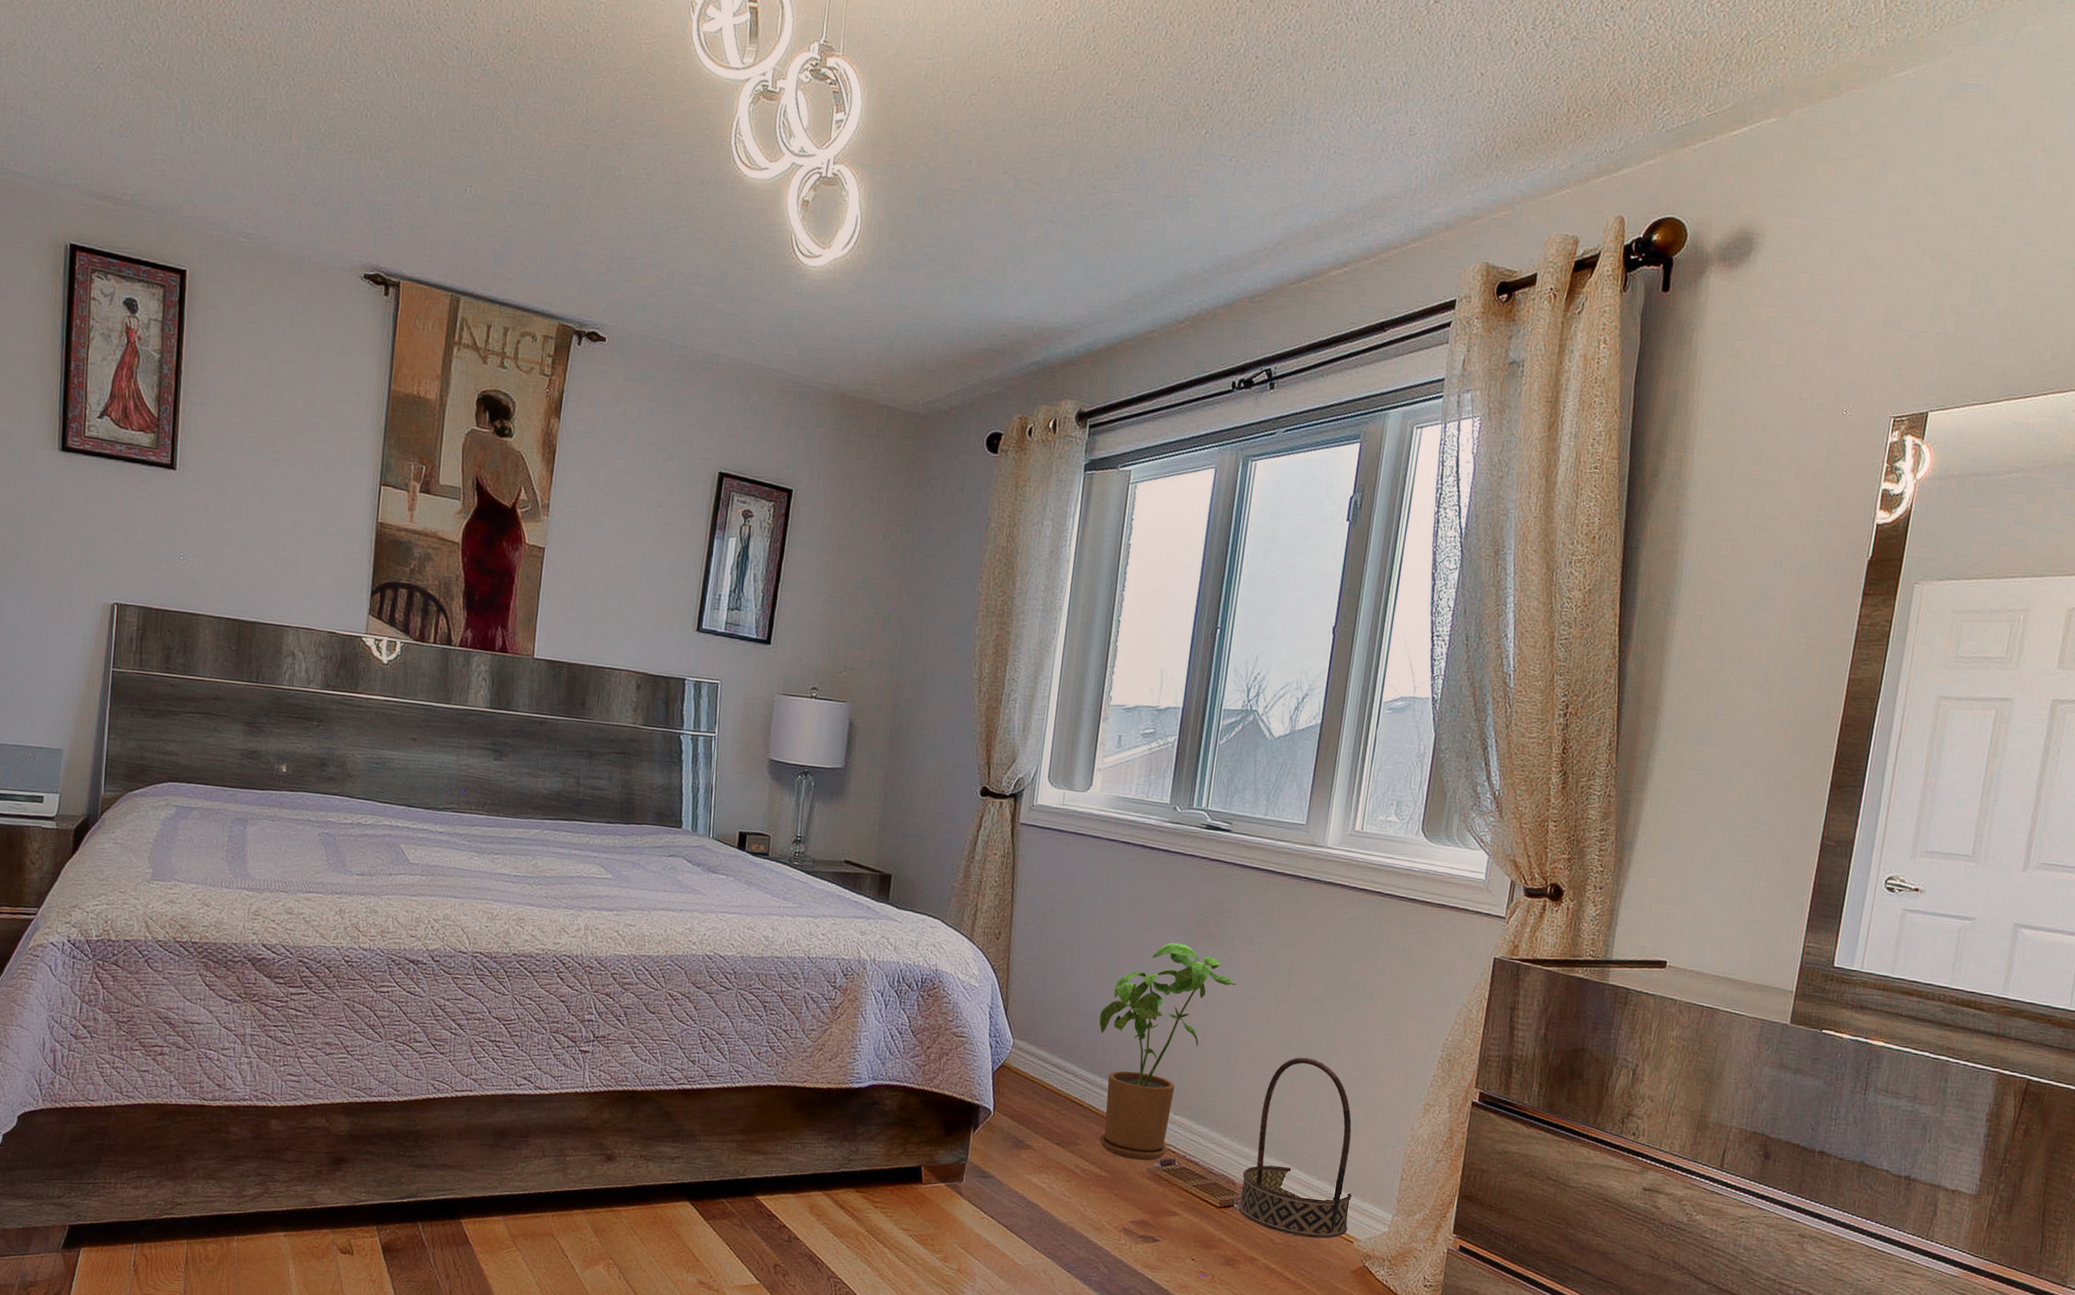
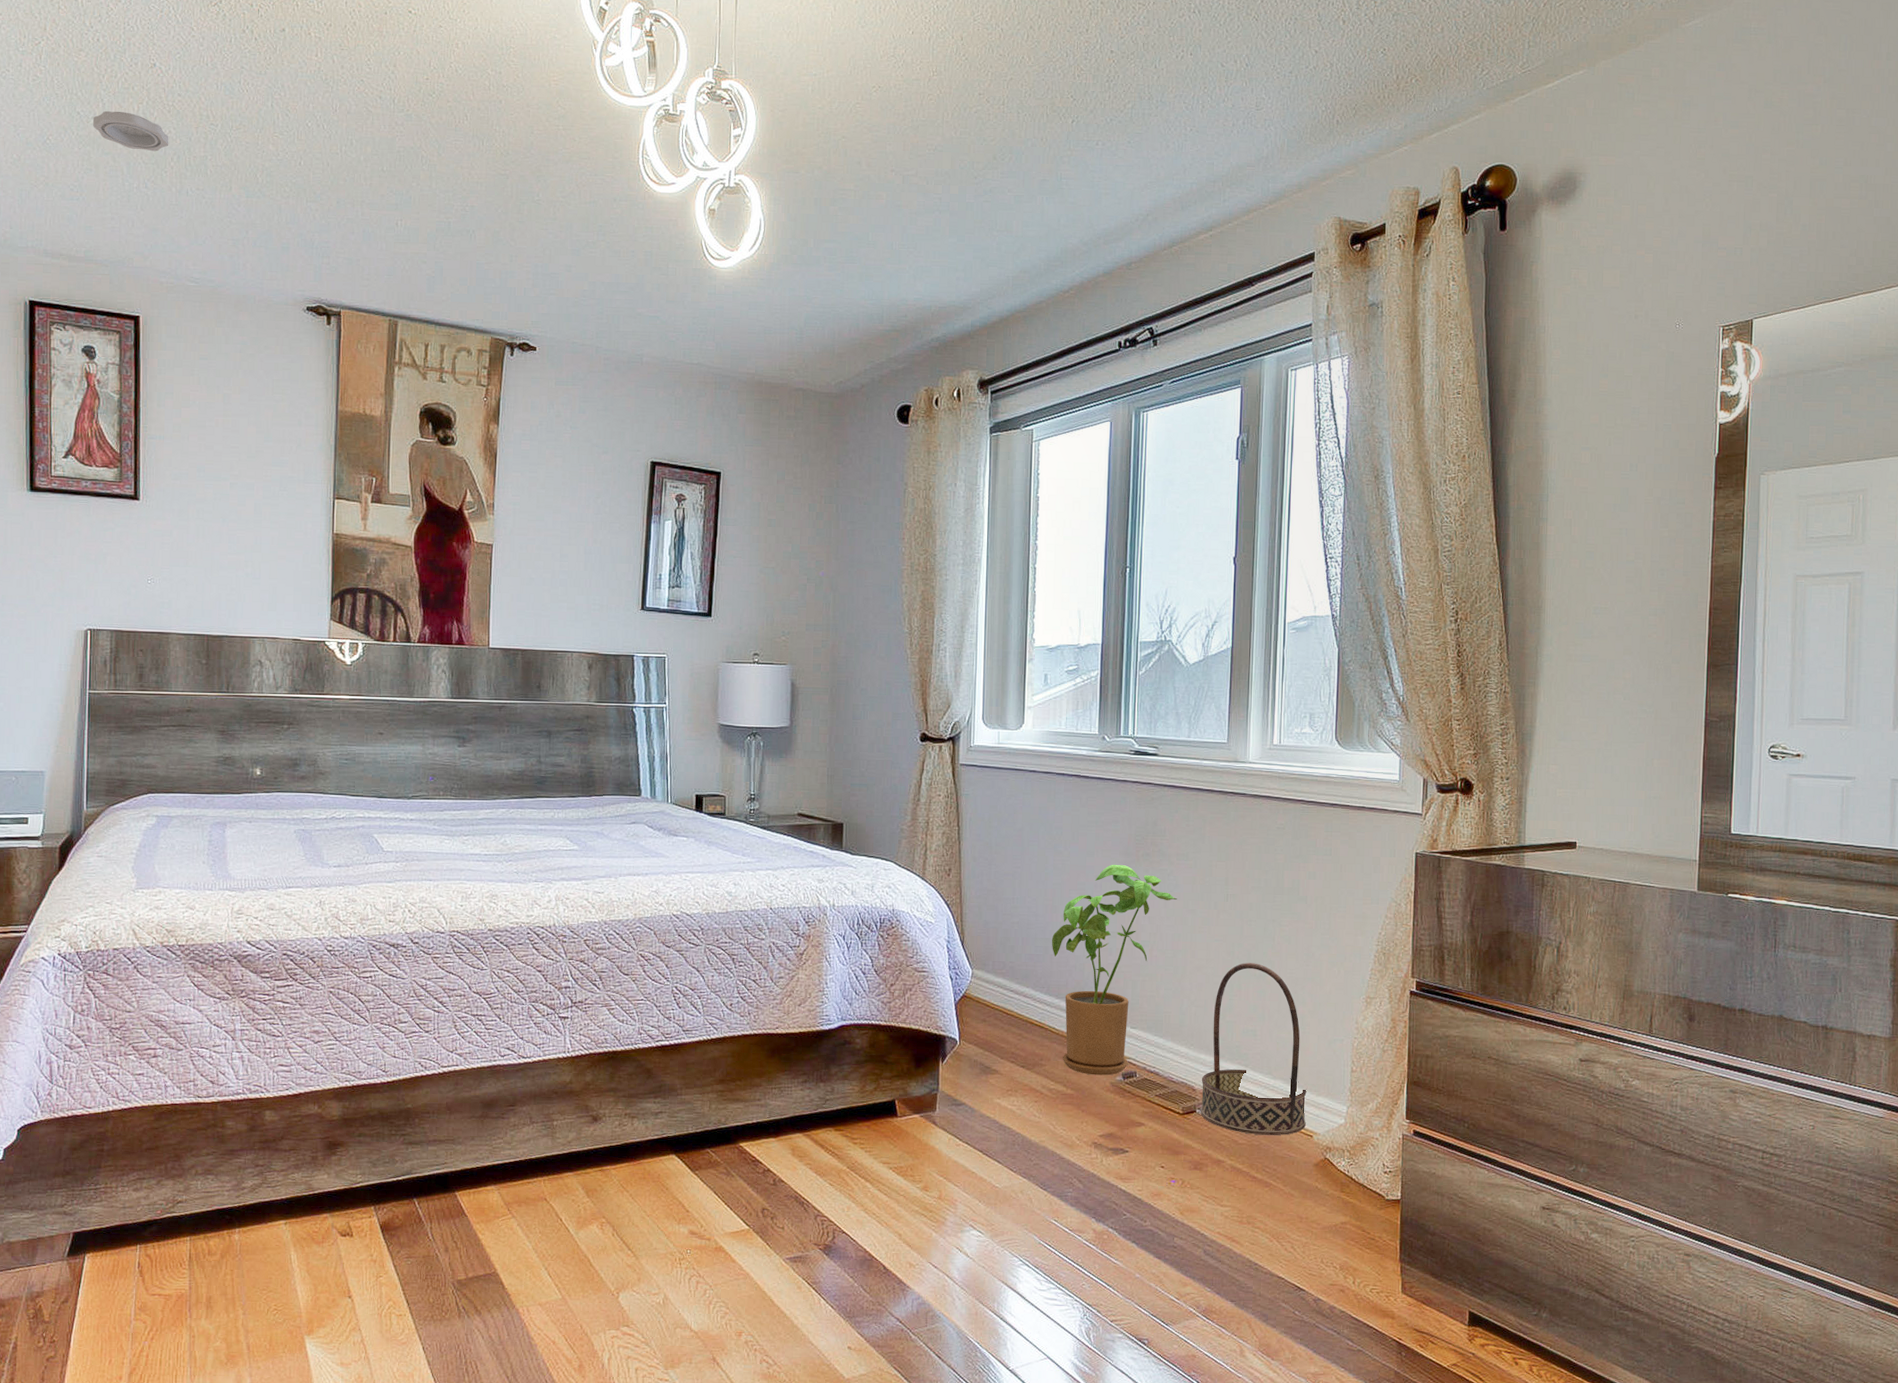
smoke detector: none [147,40,228,90] -> present [93,110,169,152]

